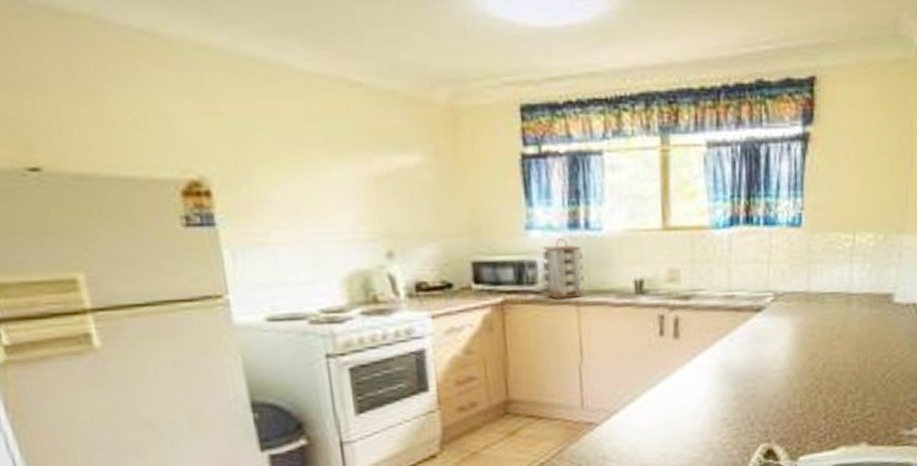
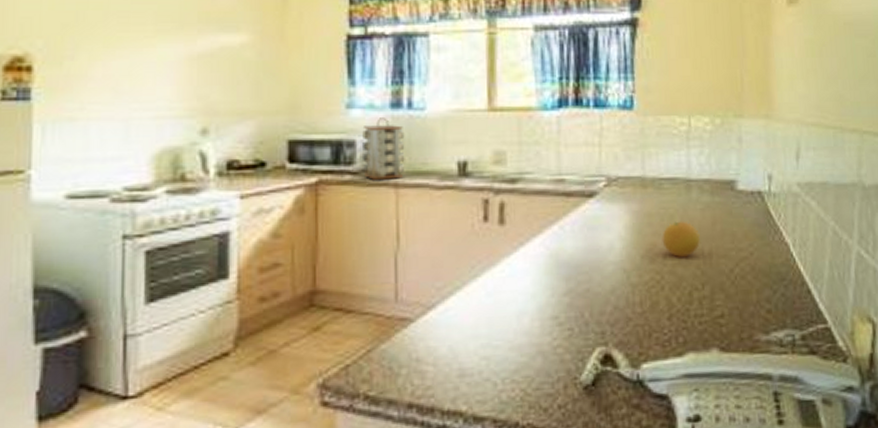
fruit: none [822,332,857,365] -> present [662,221,700,258]

